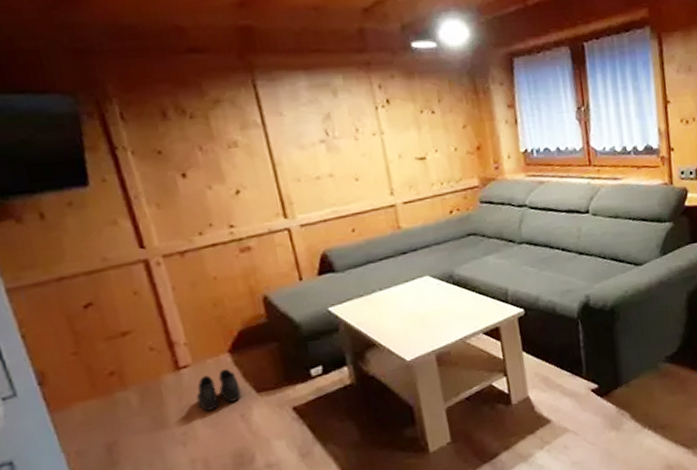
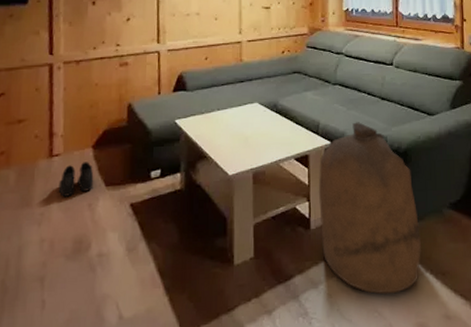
bag: none [513,283,638,458] -> present [318,122,422,295]

